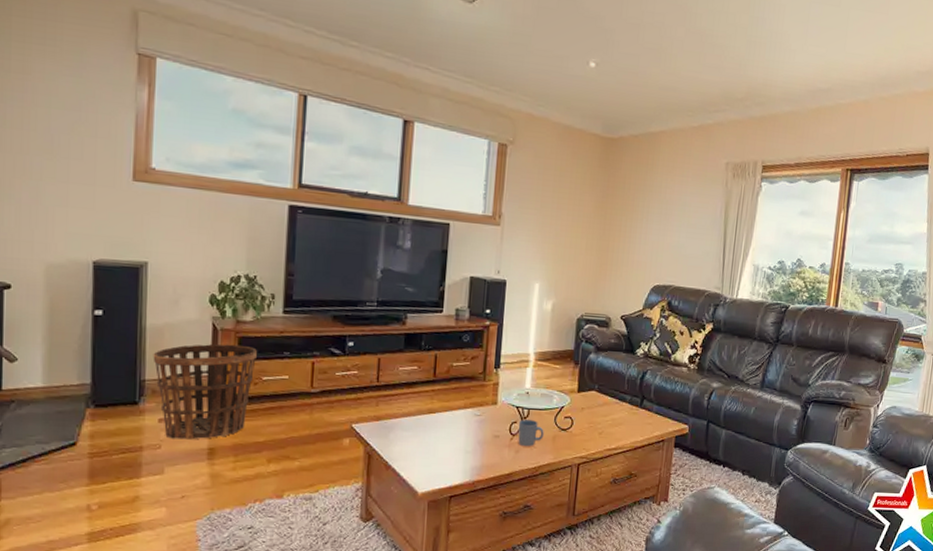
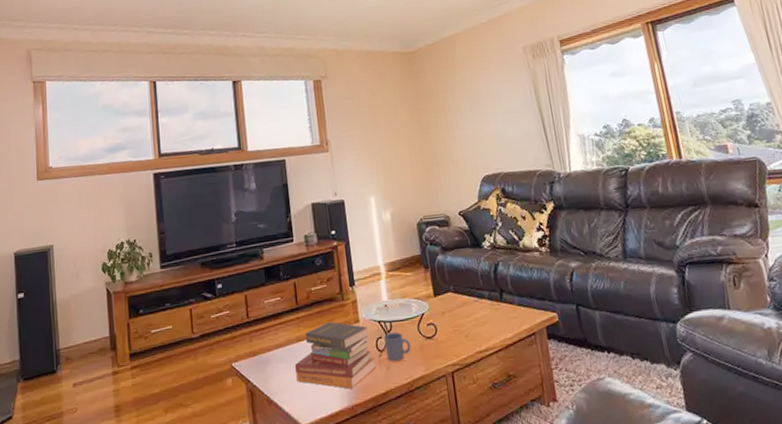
basket: present [153,343,258,440] -> none [63,303,145,401]
books: none [420,399,506,466] -> present [294,322,376,389]

